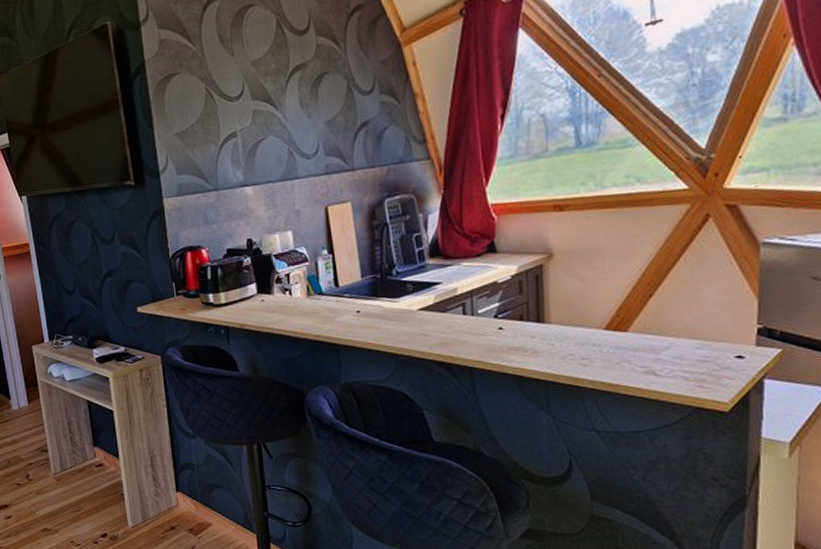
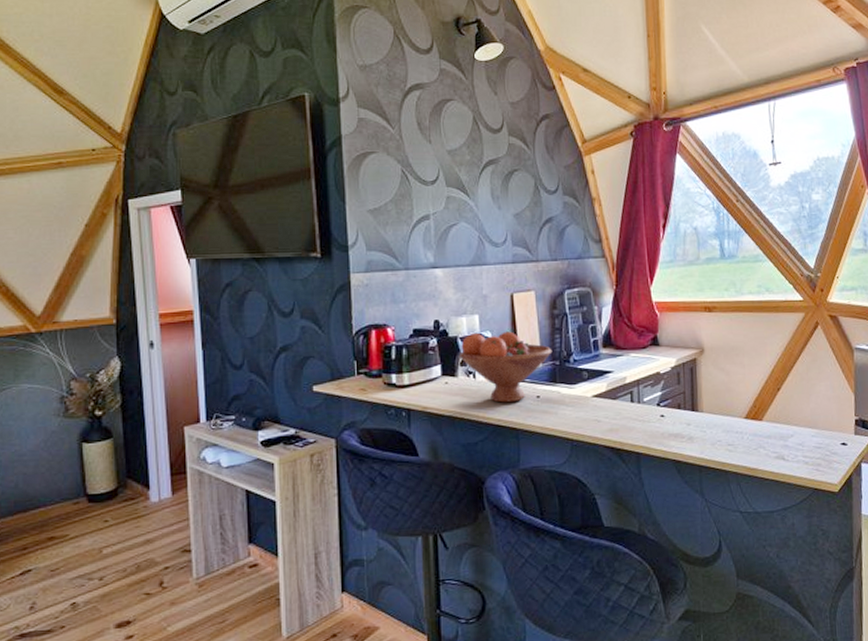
fruit bowl: none [274,246,373,319] -> present [460,331,553,403]

